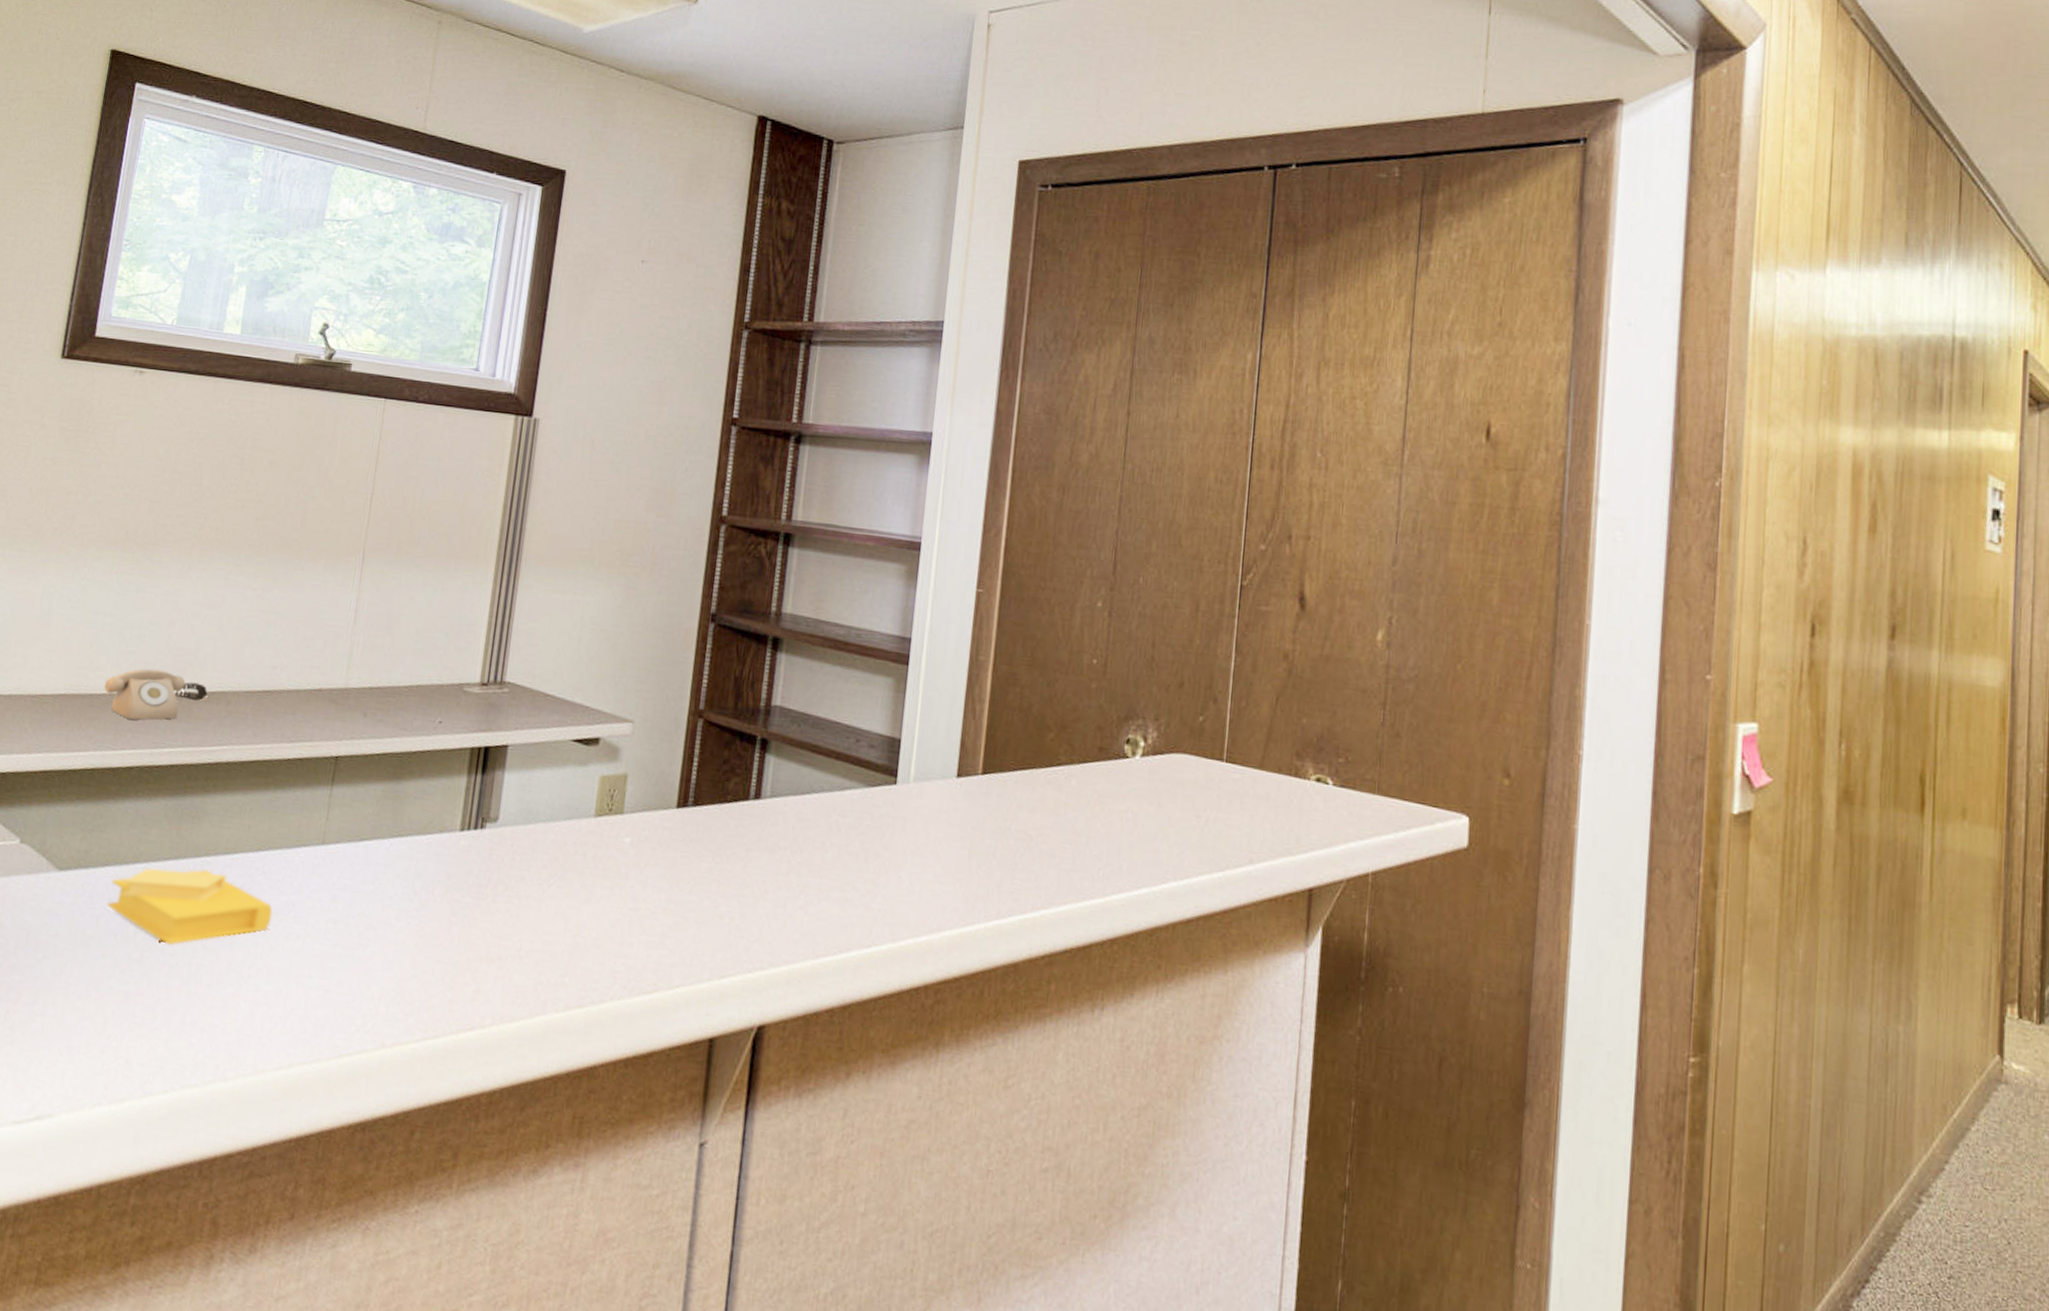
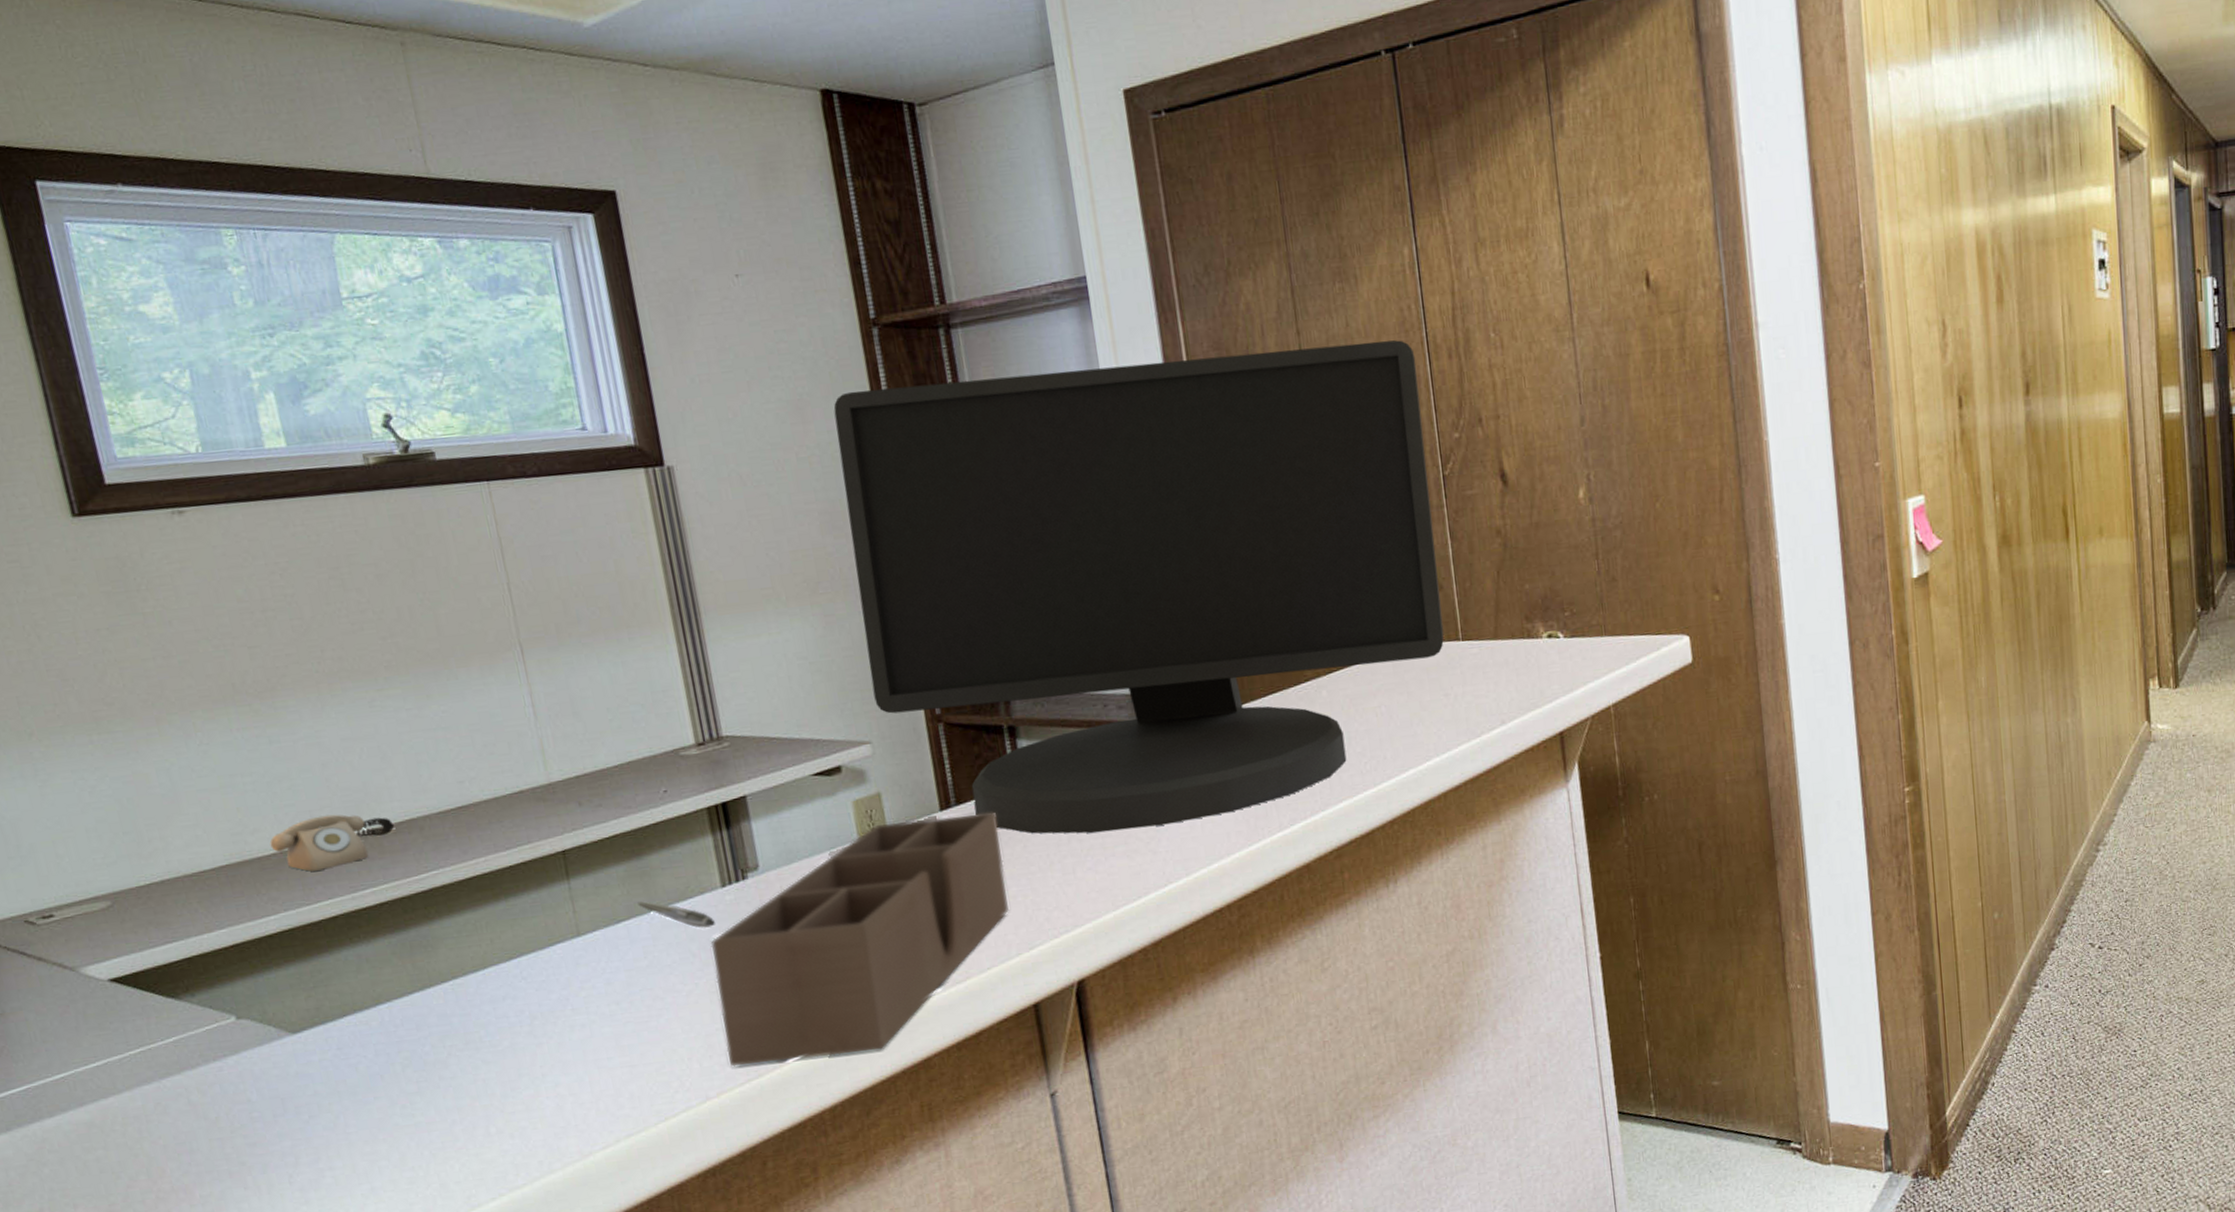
sticky notes: present [107,867,273,946] -> none [357,990,549,1071]
pen: none [383,825,444,869] -> present [637,901,715,929]
desk organizer: none [413,805,727,1043] -> present [710,813,1010,1067]
monitor: none [648,384,1238,886] -> present [833,340,1444,834]

